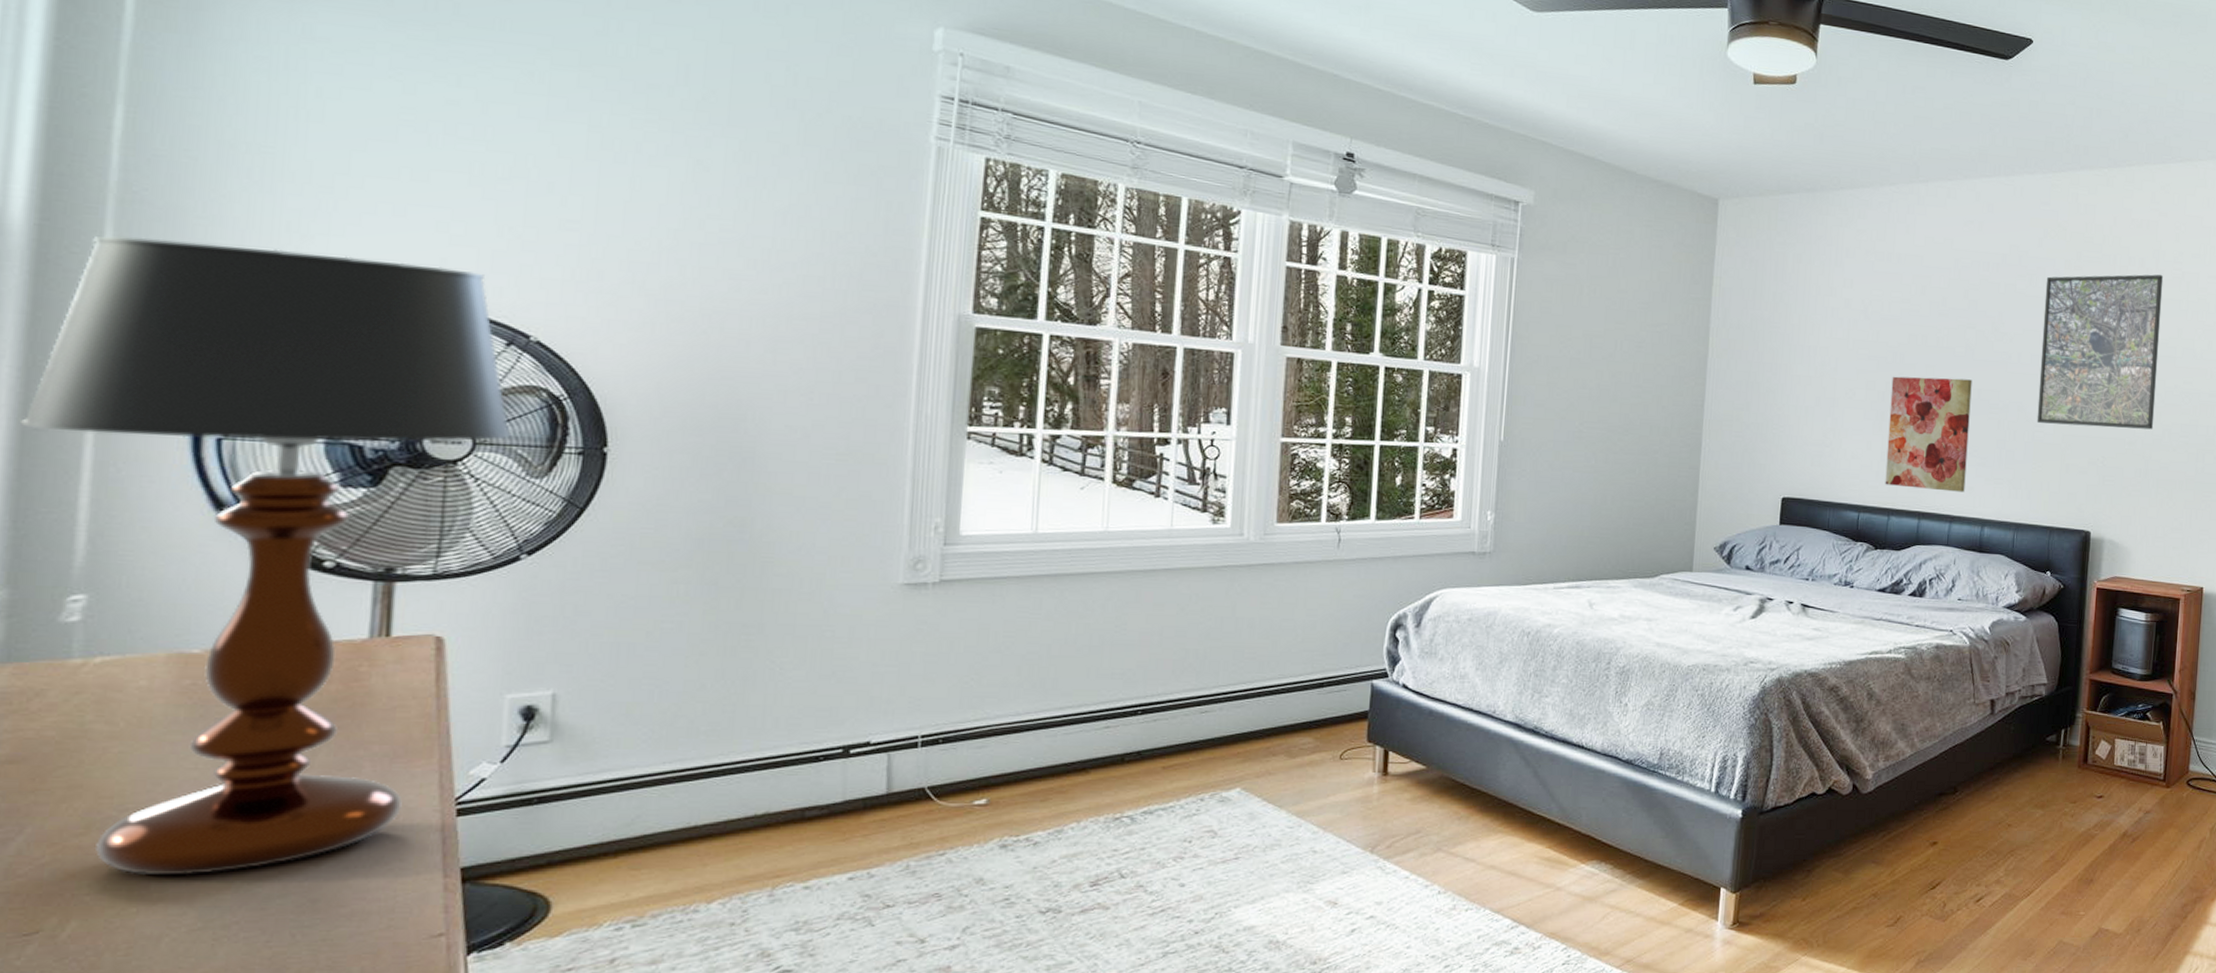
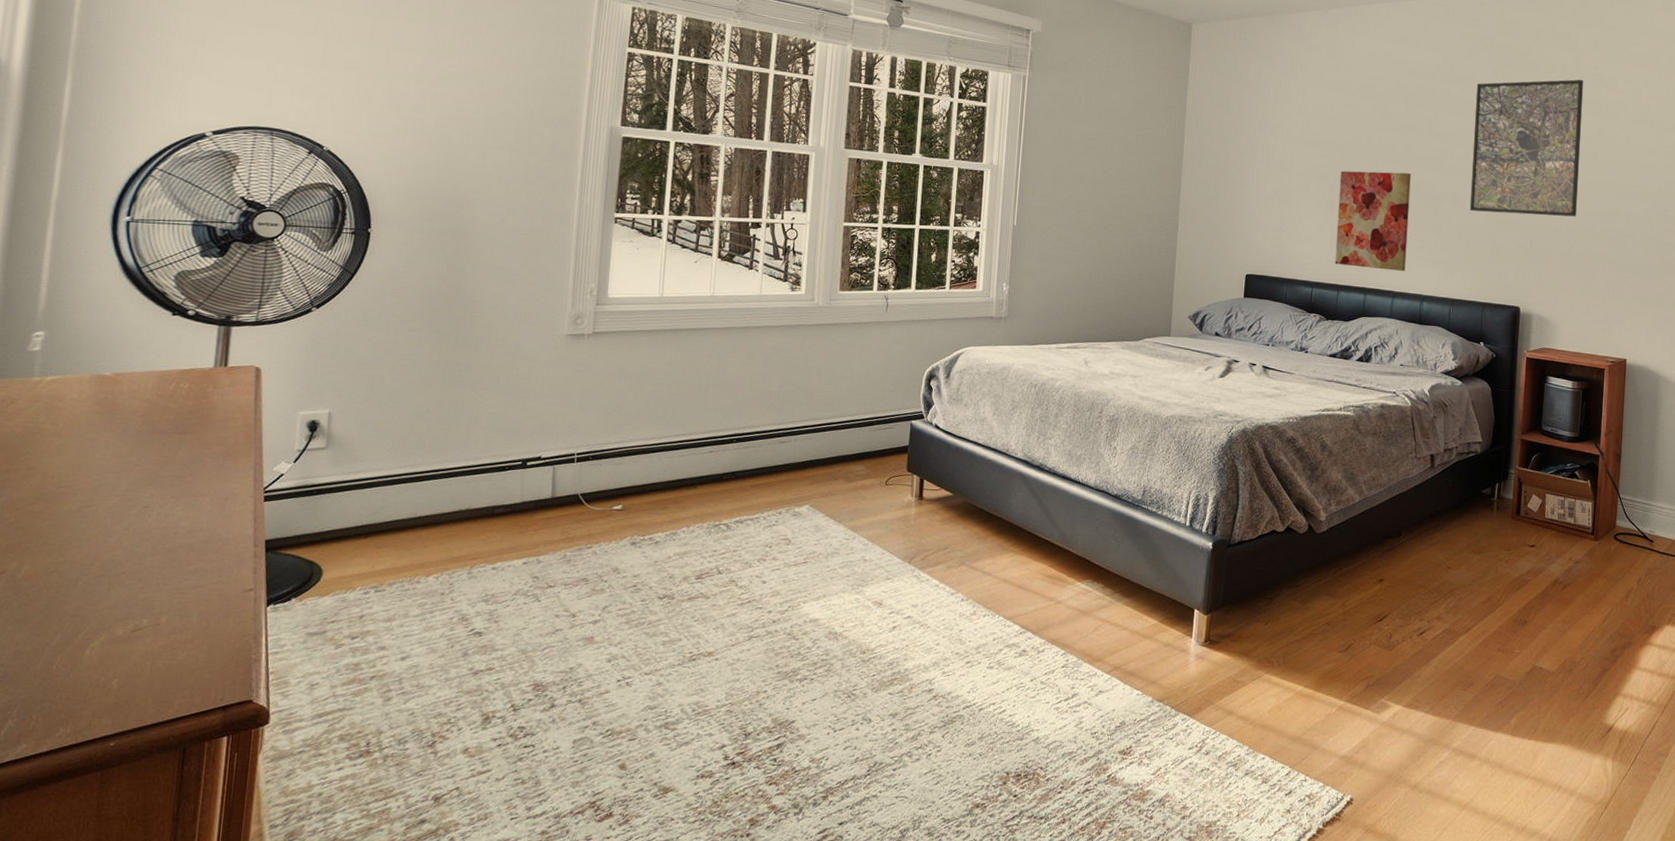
table lamp: present [21,236,512,876] -> none [12,79,309,537]

